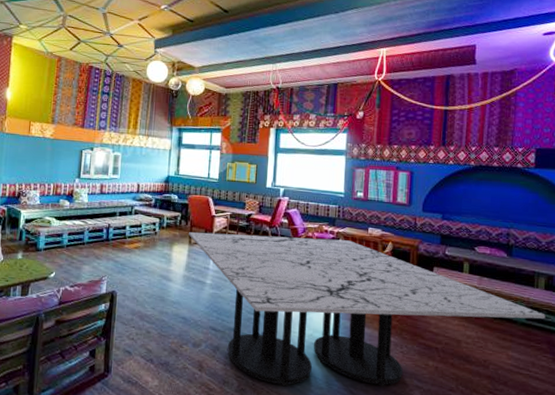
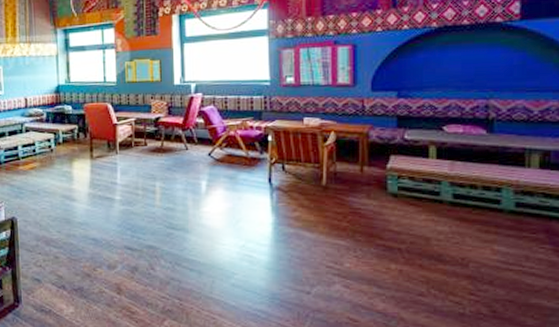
dining table: present [189,232,546,387] -> none [89,135,542,304]

